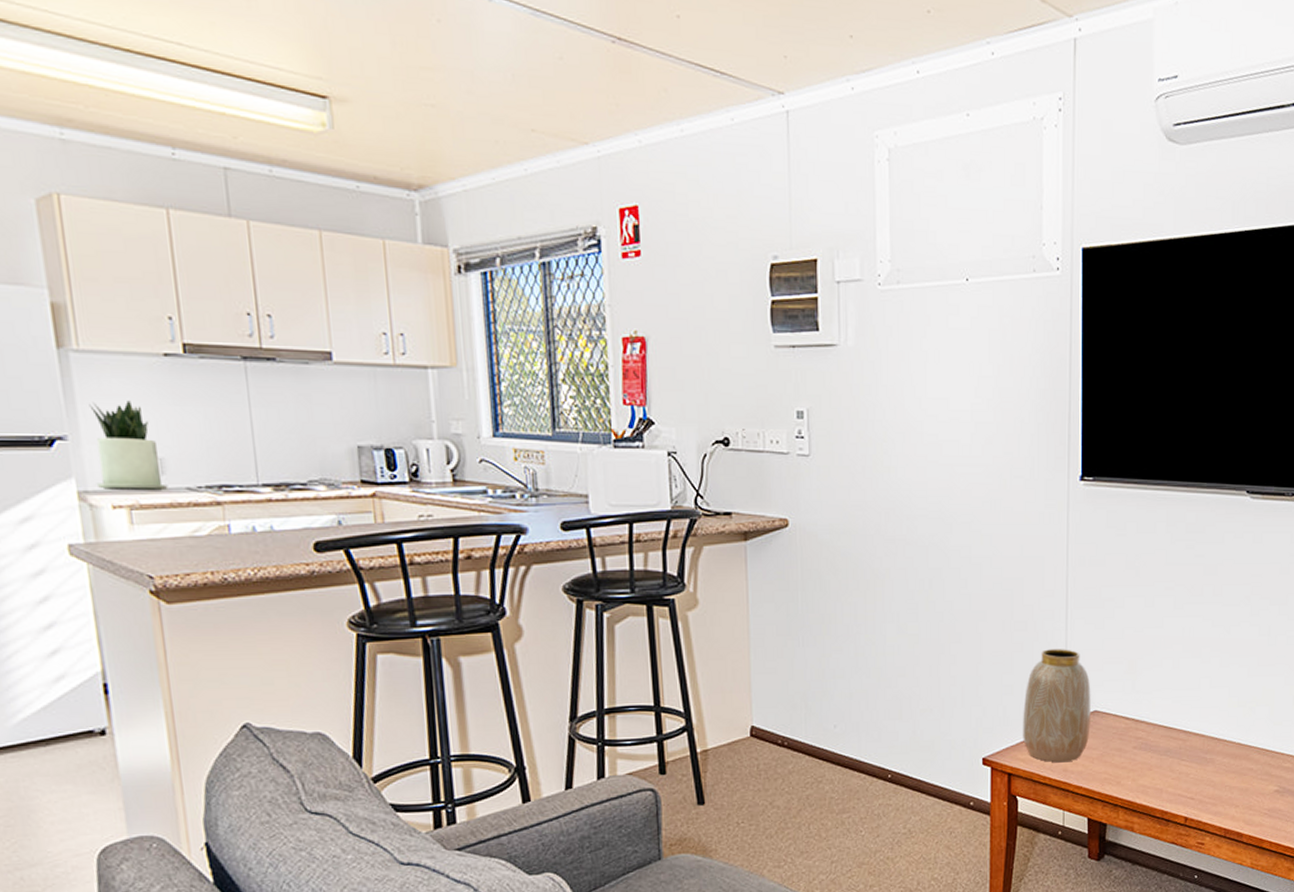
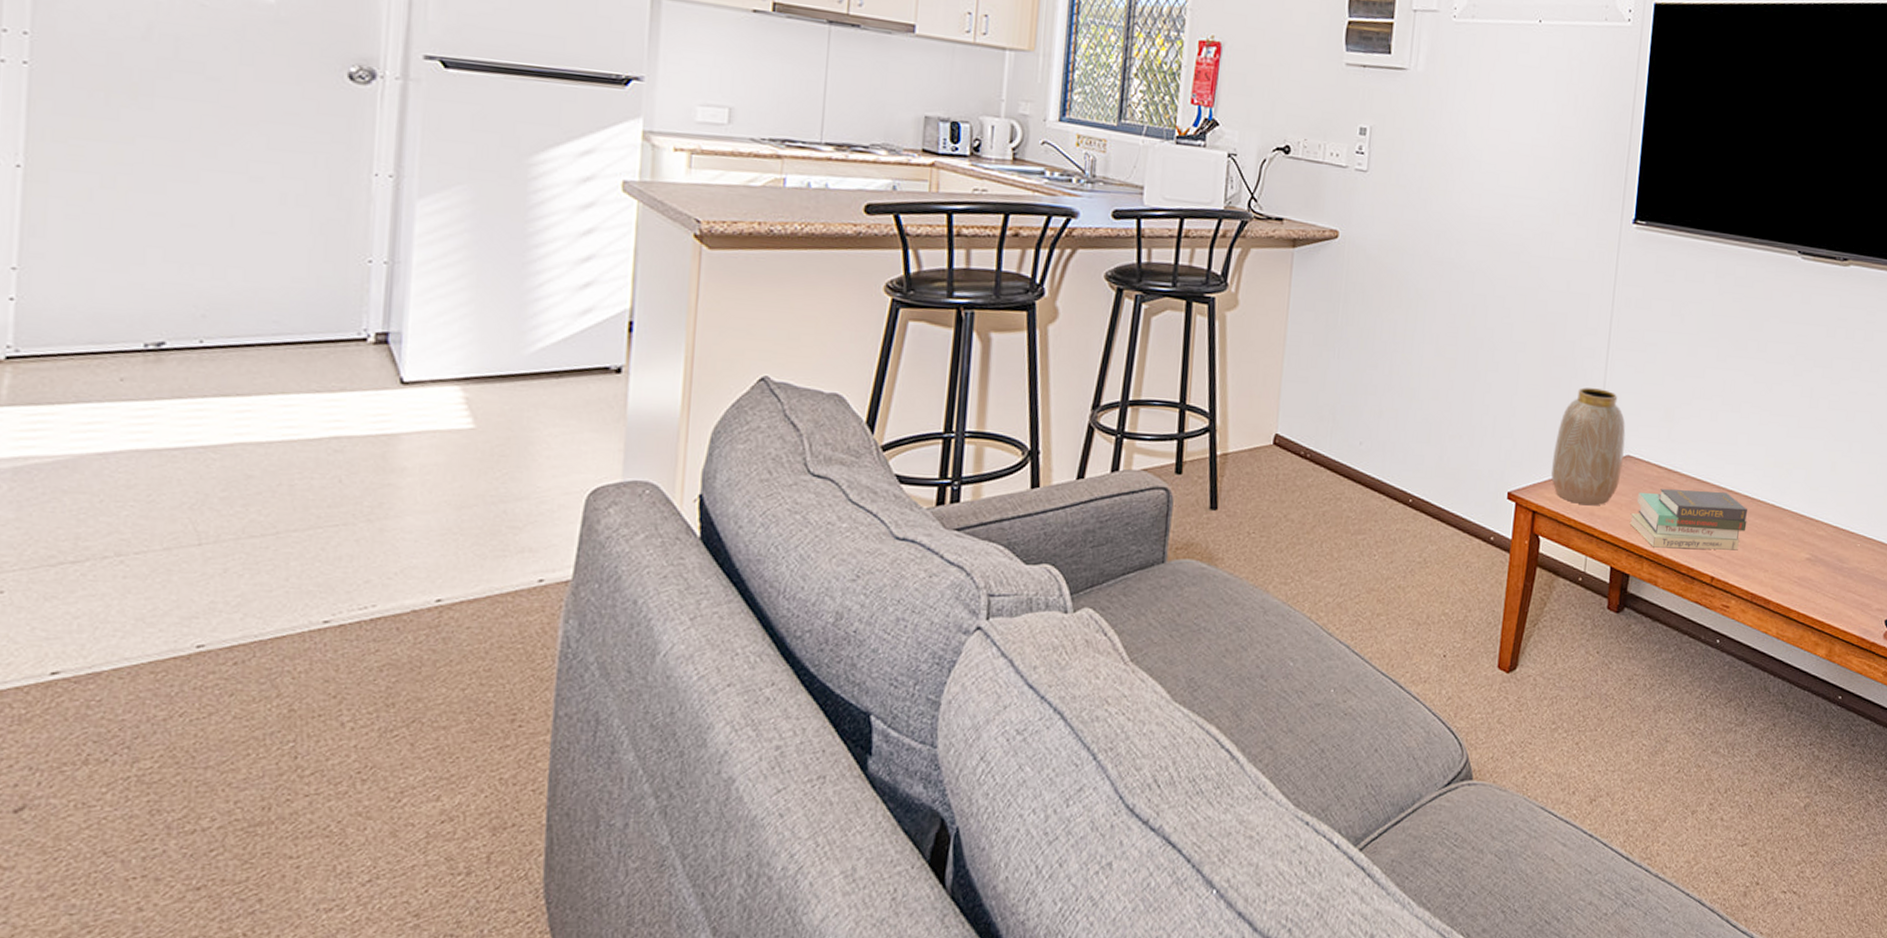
planter: present [89,400,168,491] -> none [662,47,733,140]
books: none [1102,735,1215,796] -> present [1629,489,1747,550]

